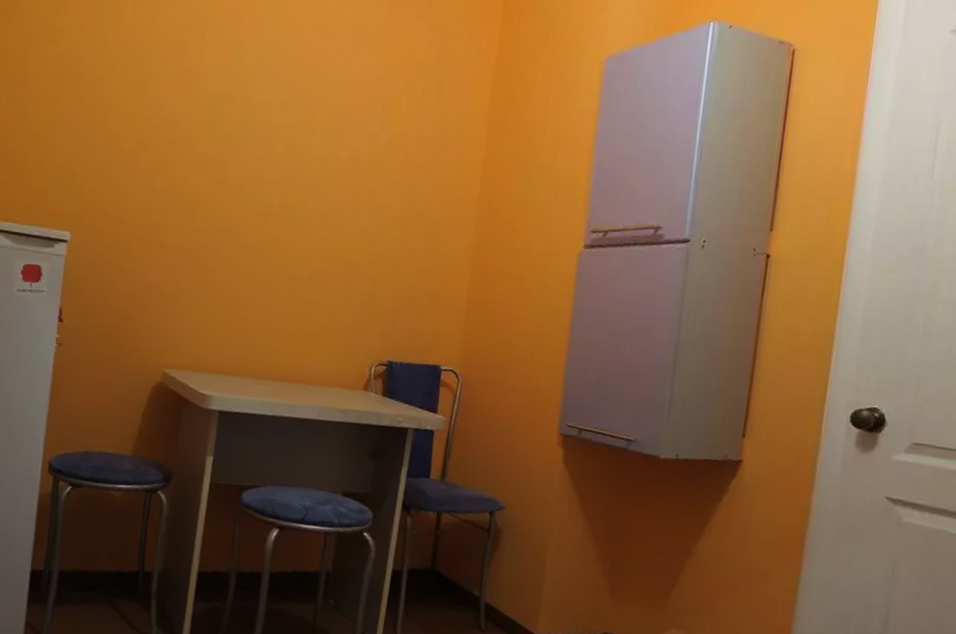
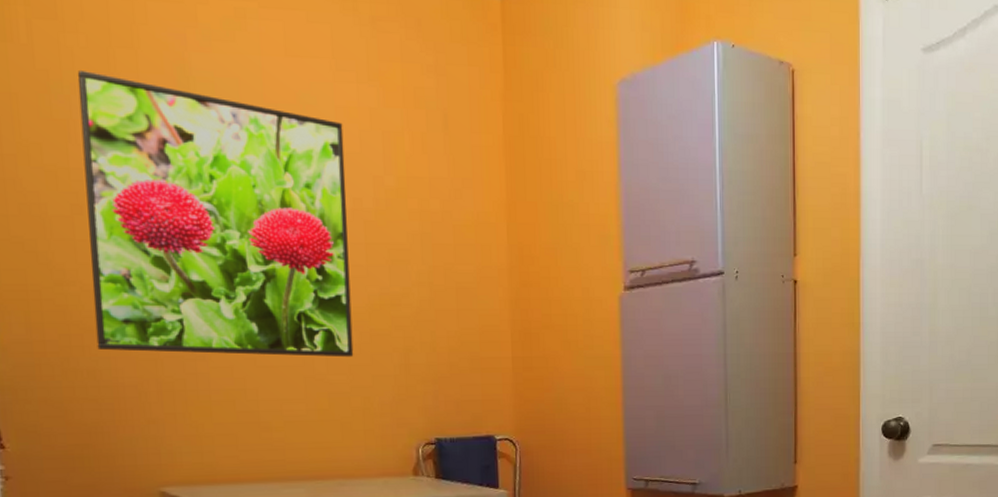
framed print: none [138,41,353,282] -> present [77,69,354,358]

